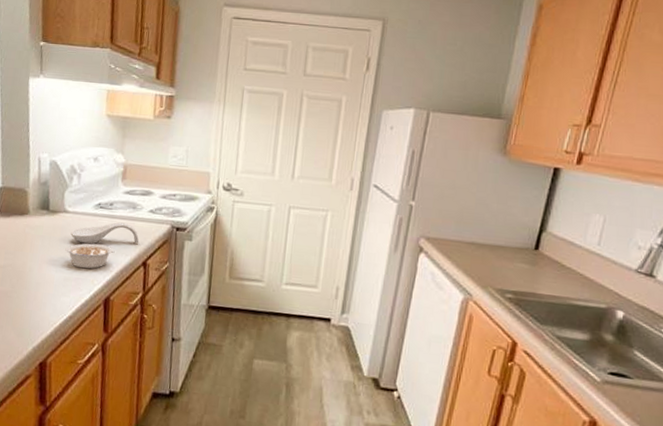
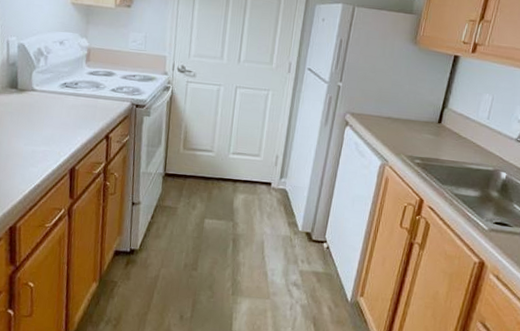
legume: present [65,243,115,269] -> none [33,119,80,142]
spoon rest: present [70,222,139,245] -> none [38,100,102,120]

